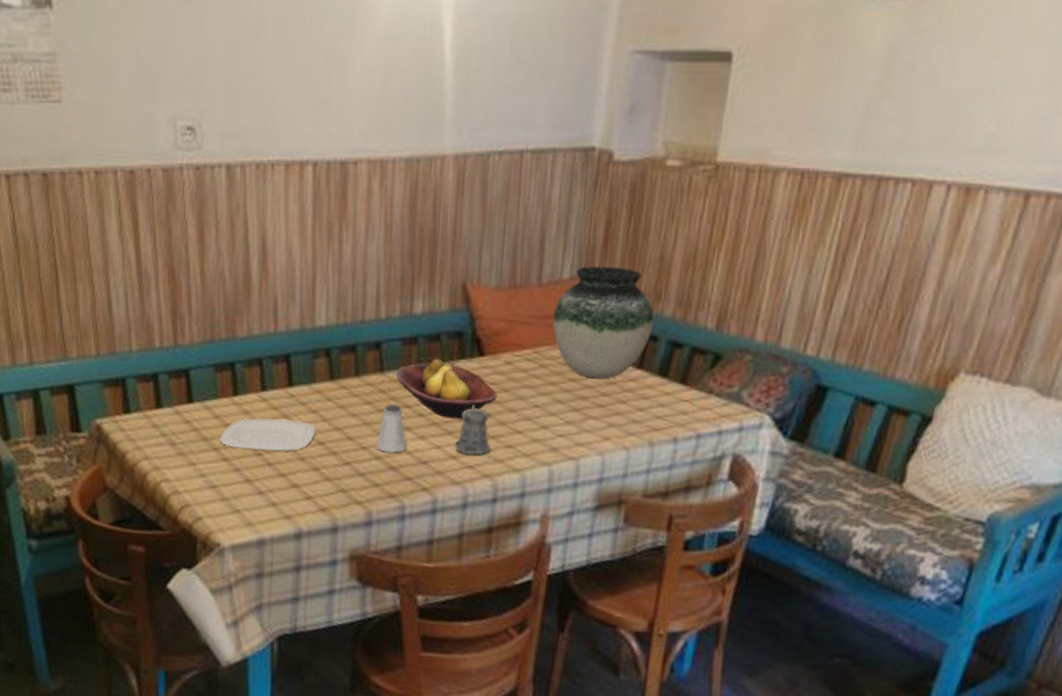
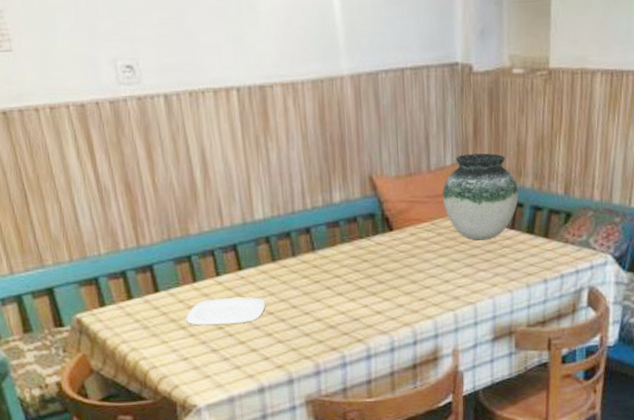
saltshaker: present [376,404,407,453] -> none [316,276,341,315]
fruit bowl: present [396,358,497,419] -> none [325,236,407,283]
pepper shaker: present [455,405,492,456] -> none [379,270,408,310]

